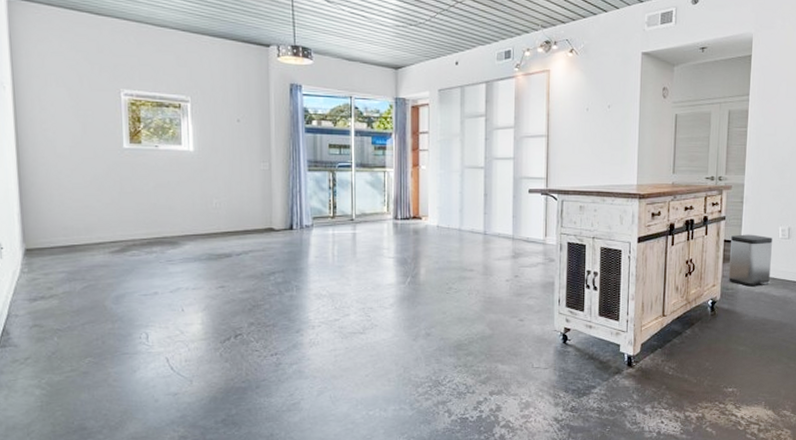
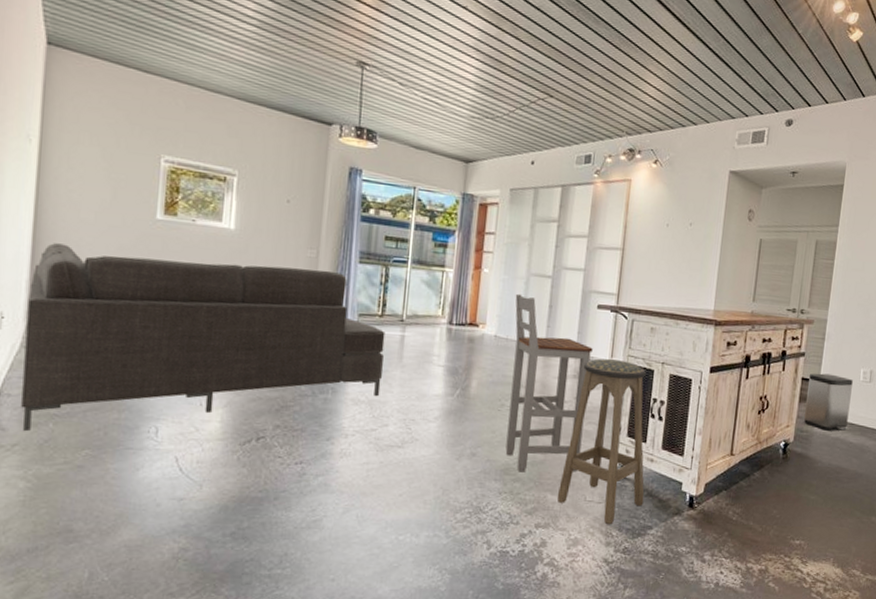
sofa: none [21,178,340,347] -> present [21,243,386,432]
bar stool: none [452,186,528,347] -> present [505,293,593,472]
stool: none [508,238,586,388] -> present [558,358,646,525]

